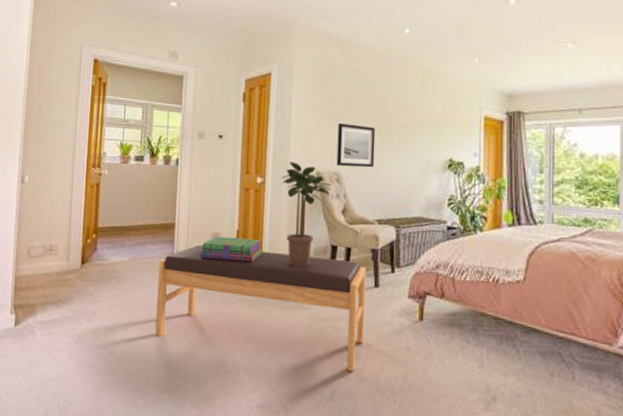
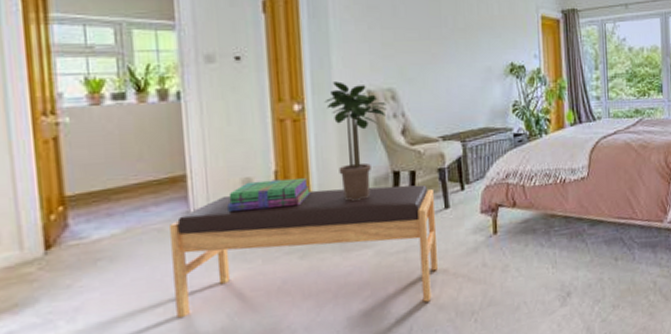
wall art: present [336,122,376,168] -> none [387,31,433,82]

